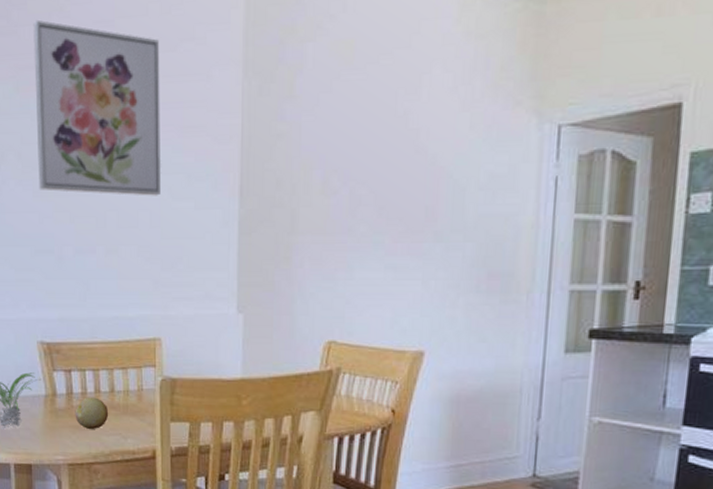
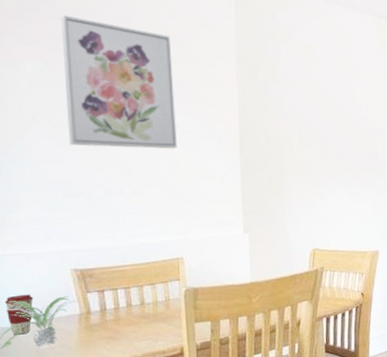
fruit: present [75,397,109,430] -> none [108,310,140,339]

